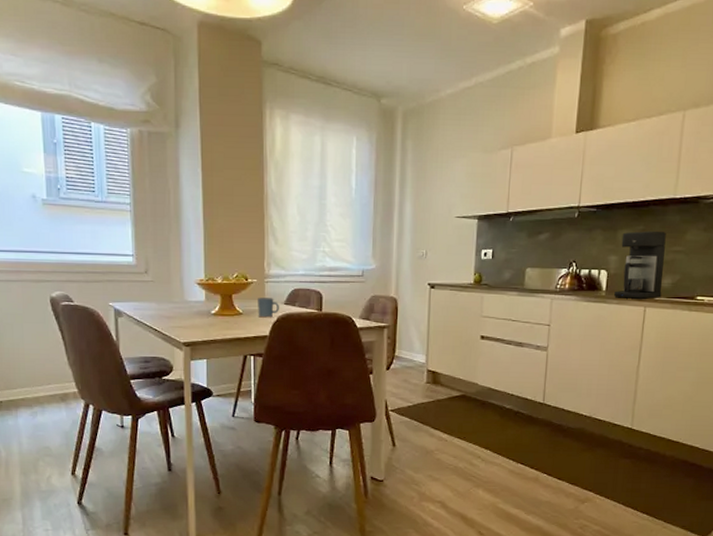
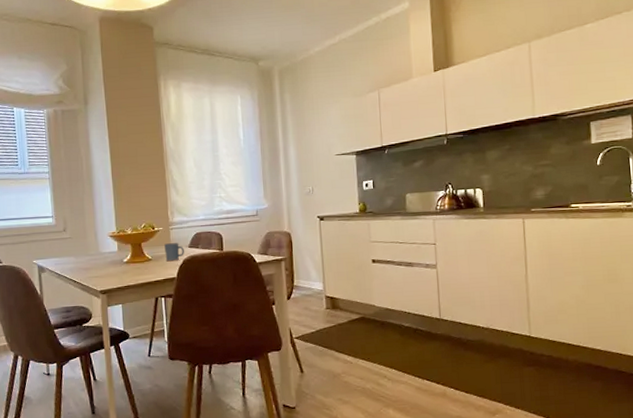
coffee maker: present [614,231,666,300] -> none [490,148,537,213]

